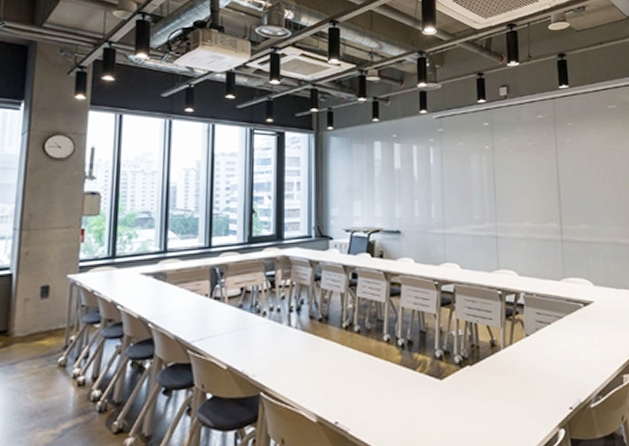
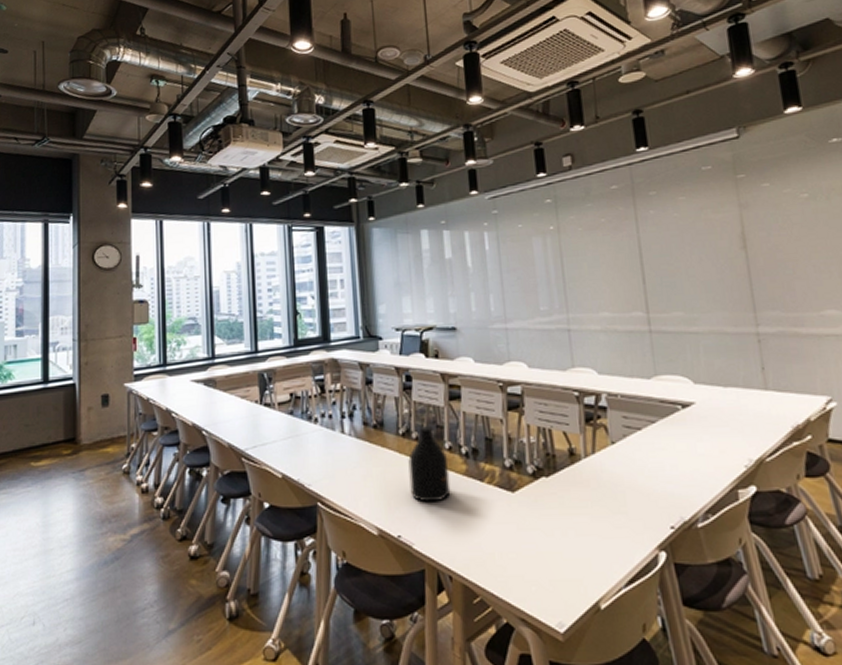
bottle: none [349,318,386,391] -> present [408,424,451,503]

